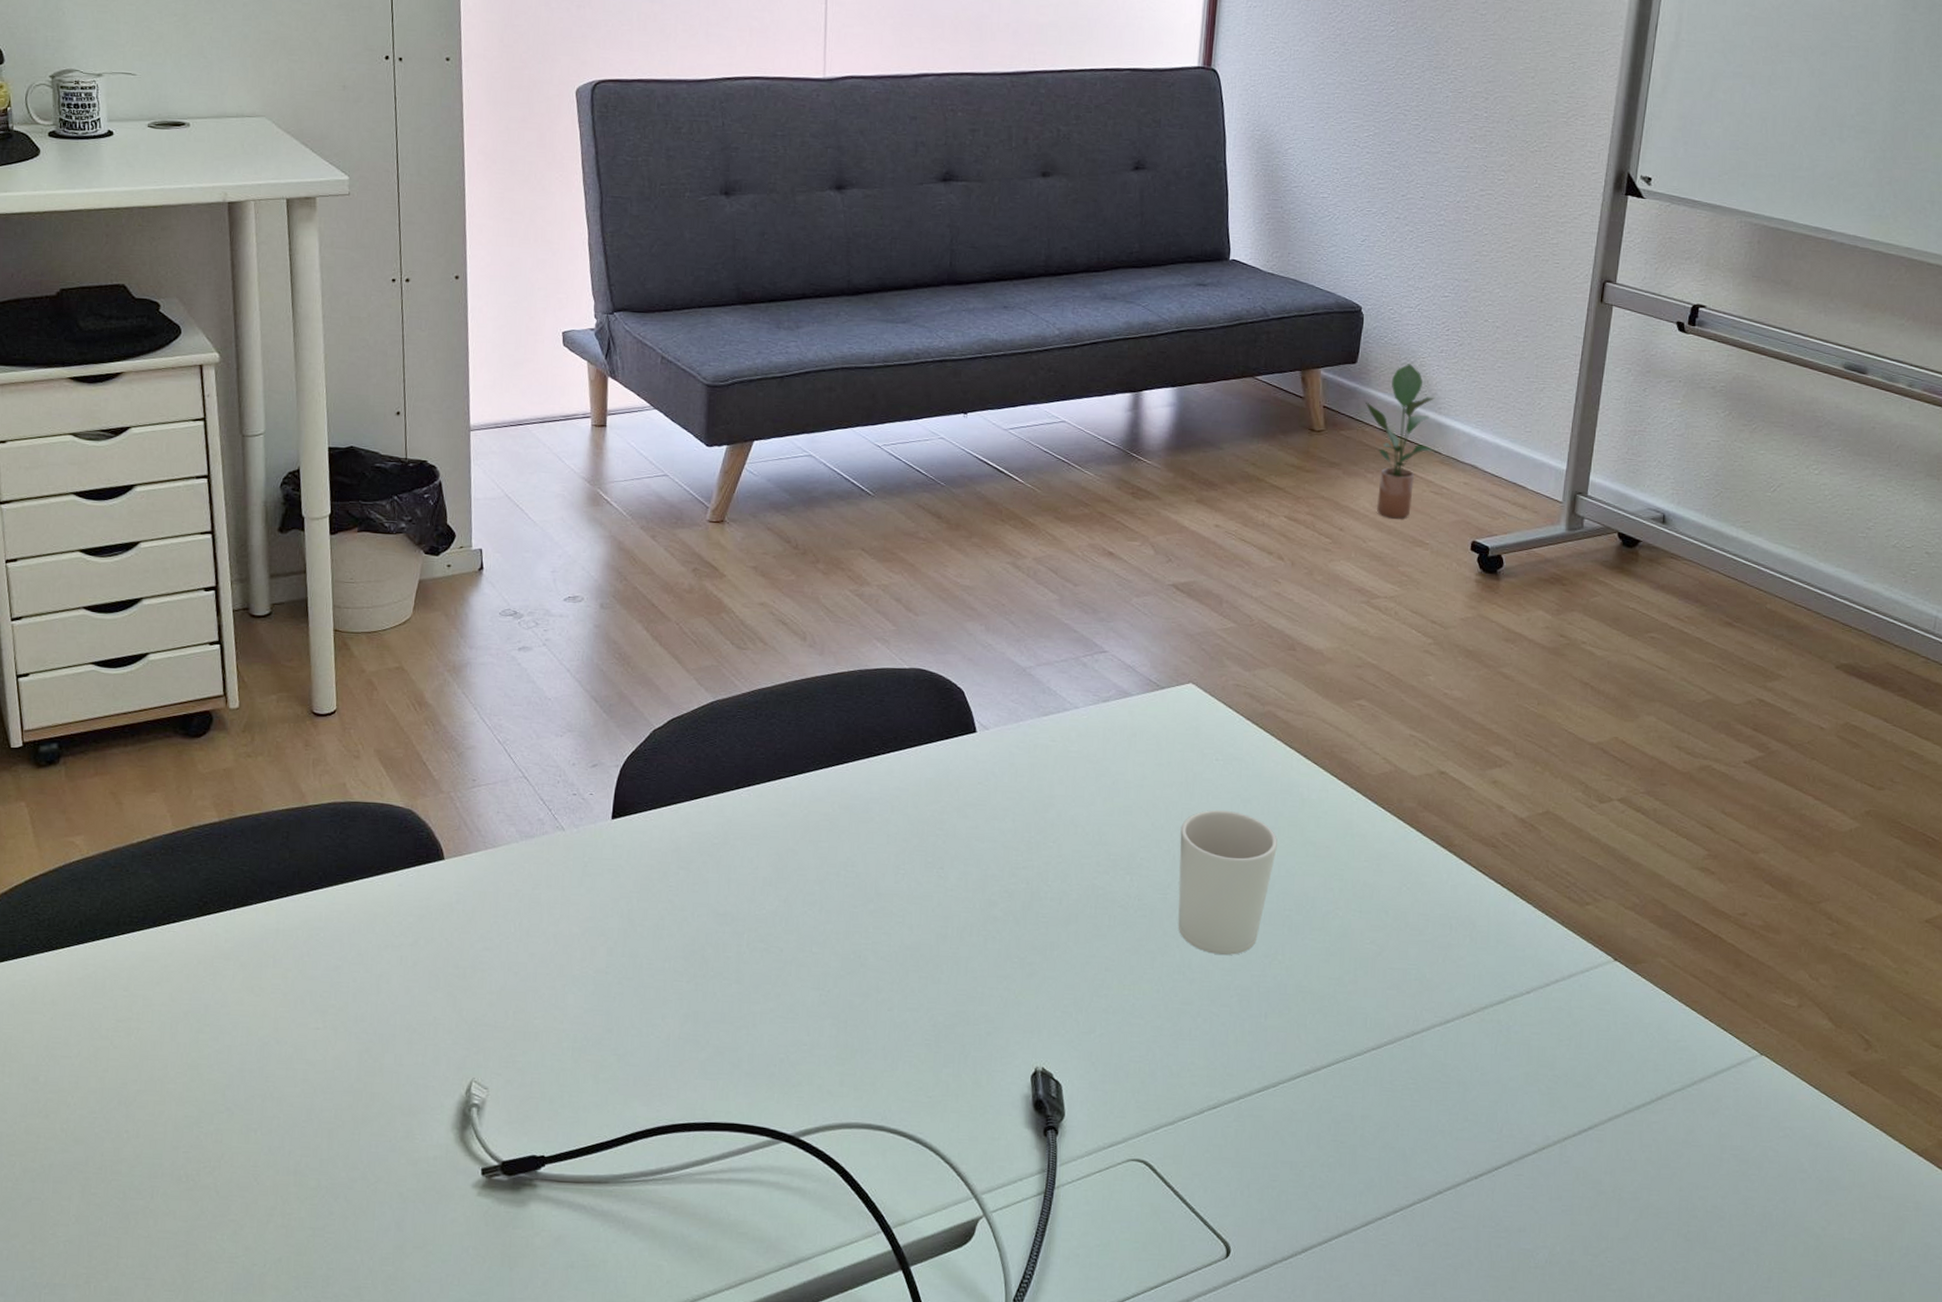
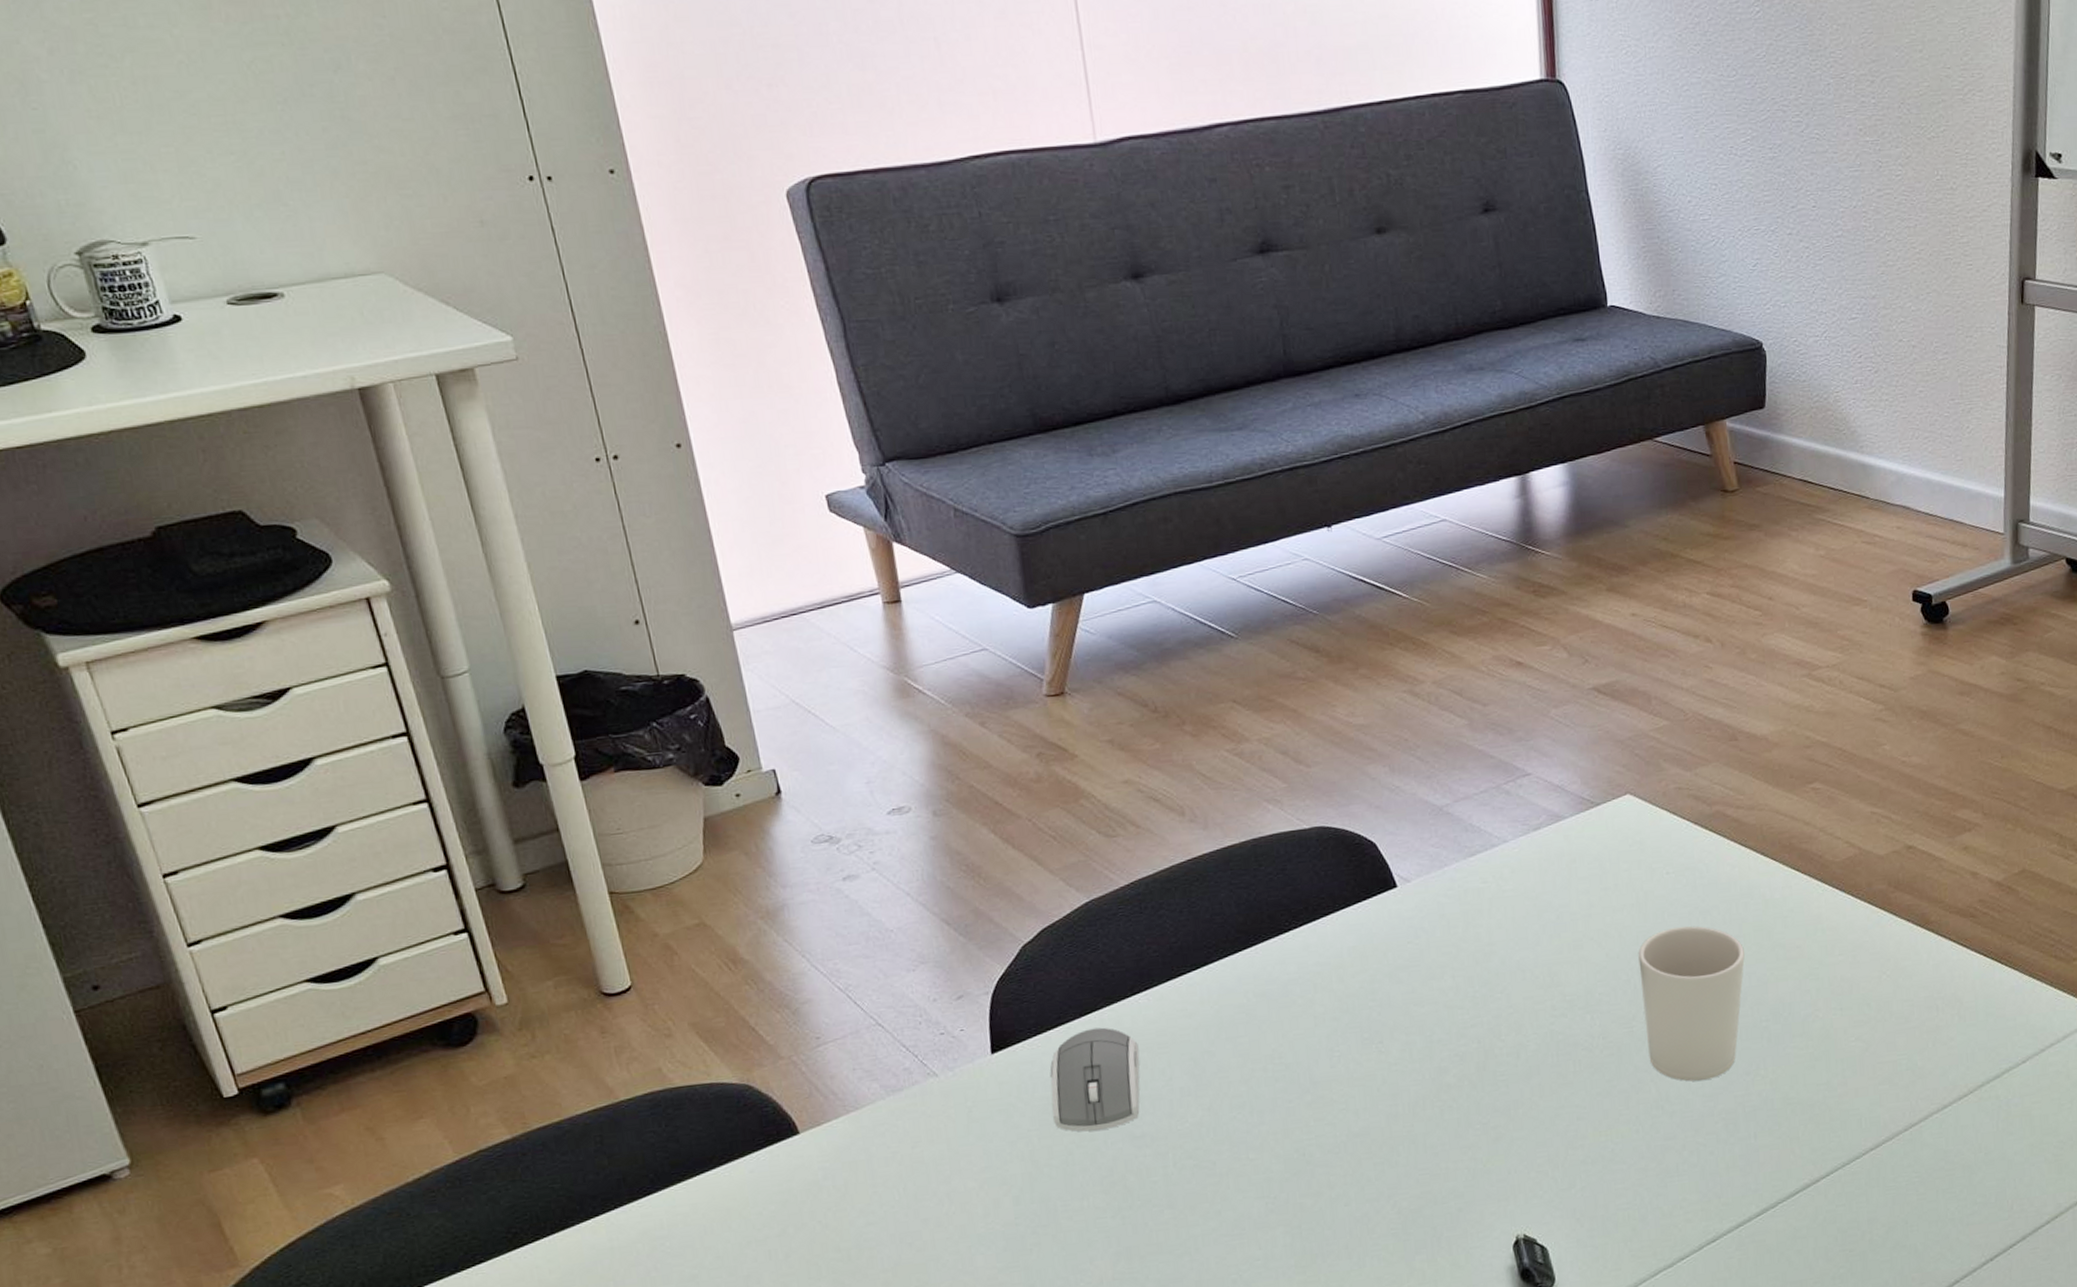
computer mouse: none [653,812,735,903] -> present [1050,1027,1140,1132]
potted plant: present [1365,364,1435,519] -> none [1780,401,1861,578]

